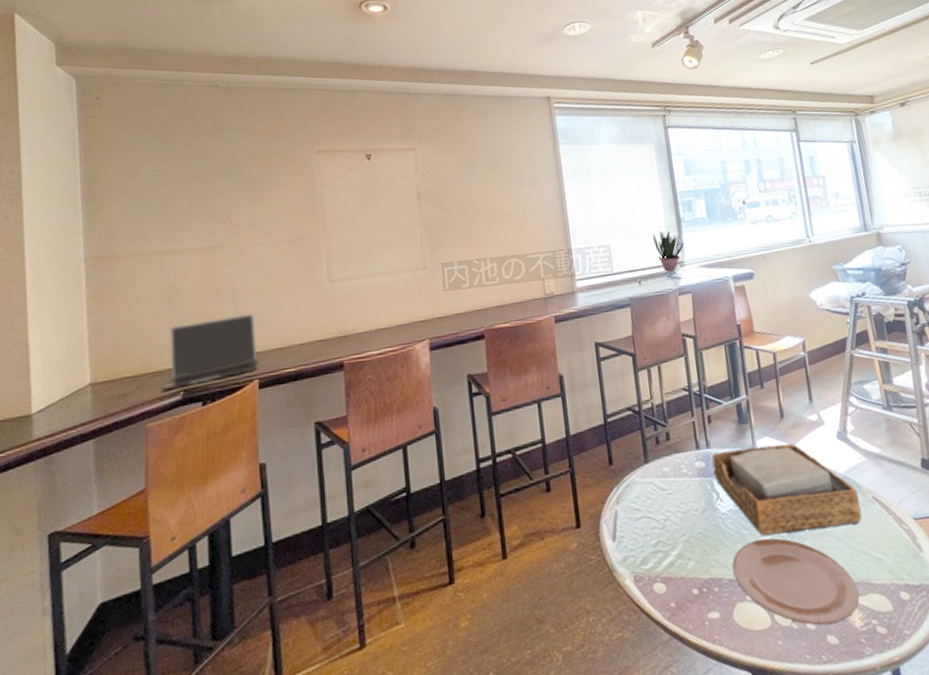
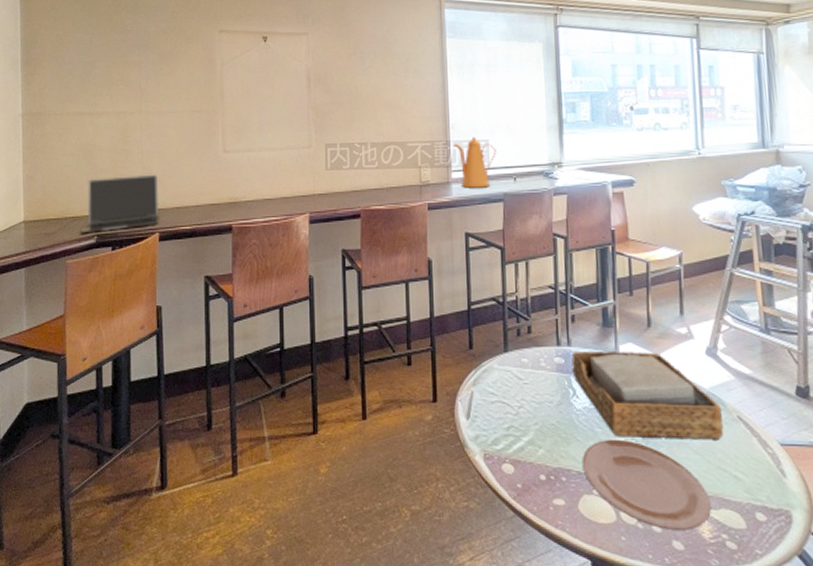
coffee pot: none [575,243,619,296] -> present [453,137,496,188]
potted plant: present [653,230,684,273] -> none [533,130,563,173]

